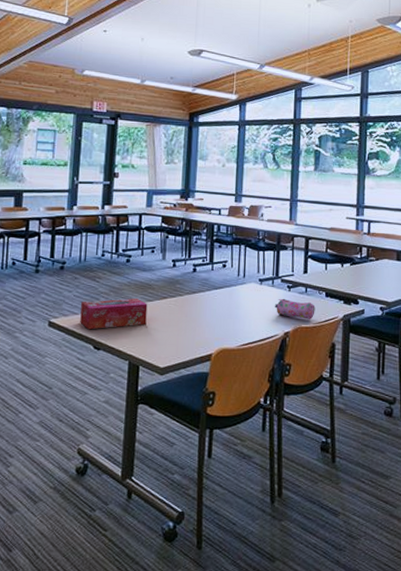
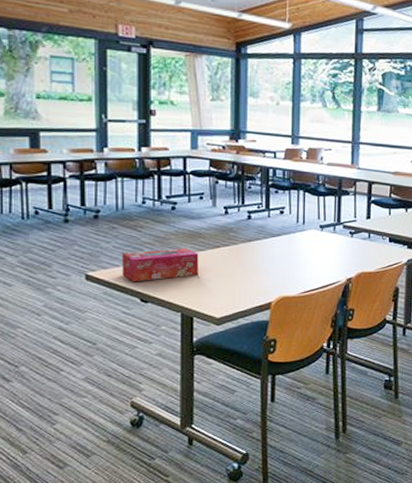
pencil case: present [275,298,315,320] -> none [337,244,379,266]

